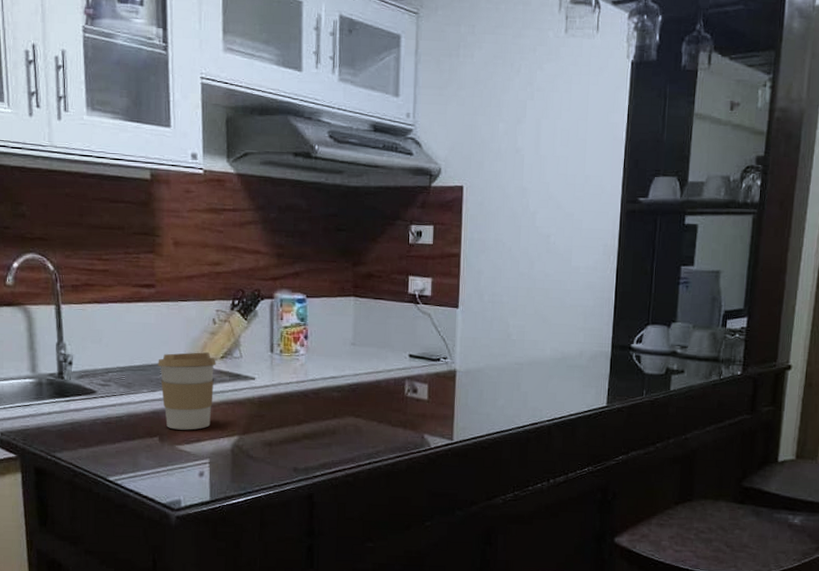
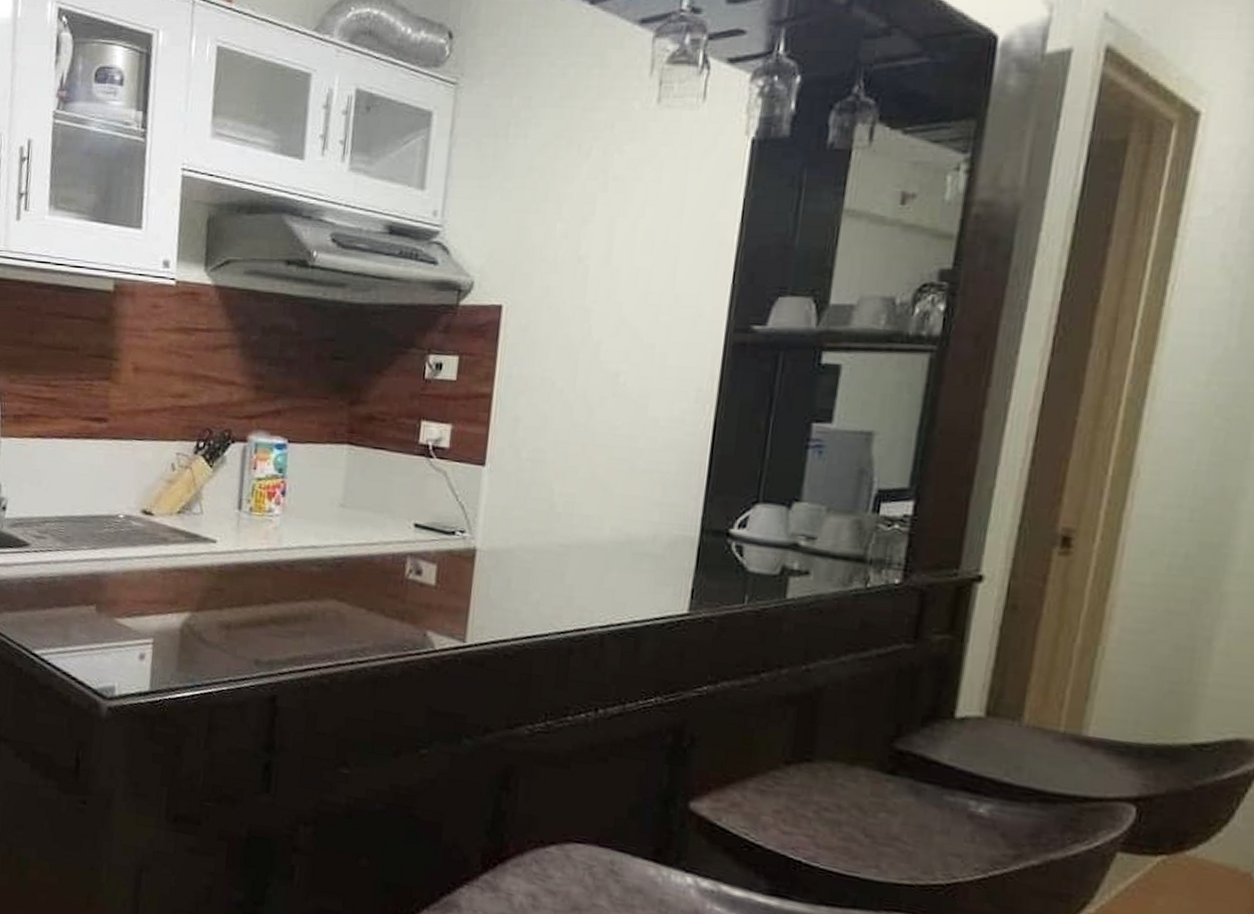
coffee cup: present [158,352,216,430] -> none [102,503,171,601]

